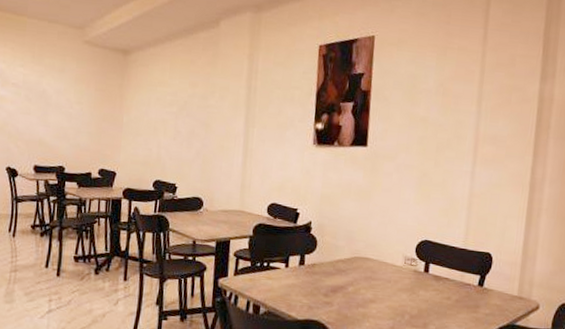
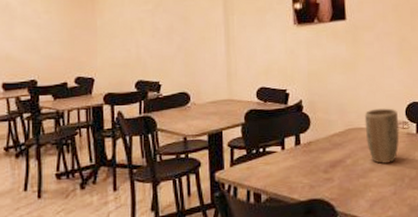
plant pot: none [371,241,408,297] -> present [364,108,400,164]

